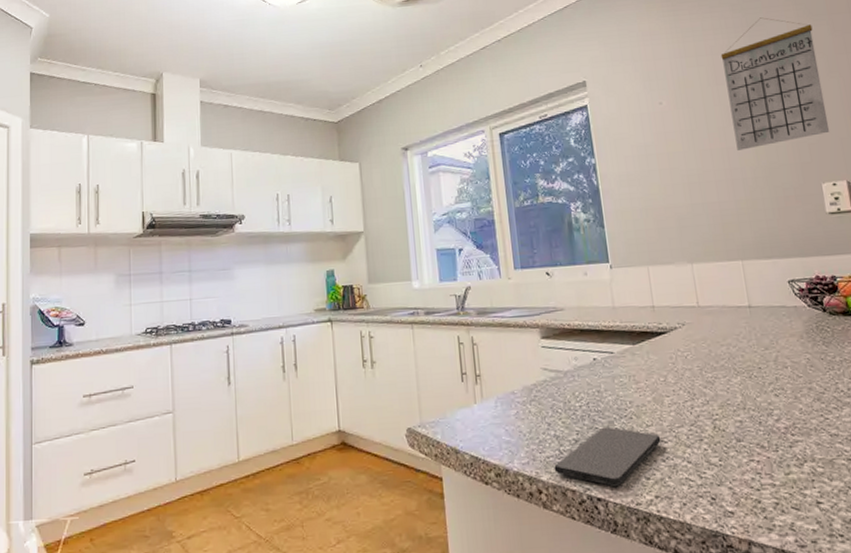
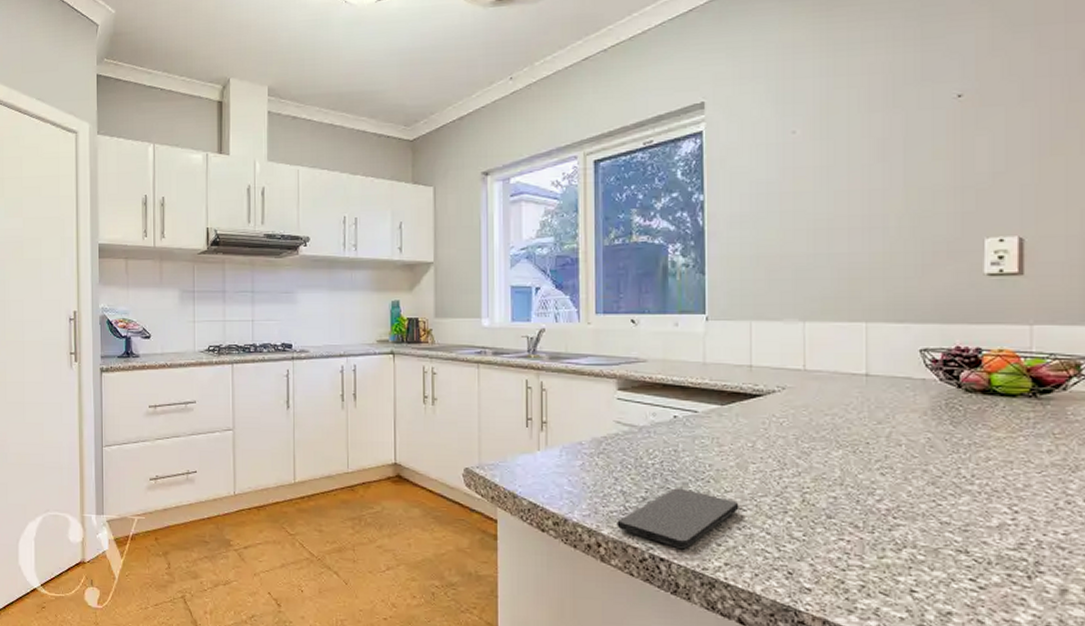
calendar: present [720,17,830,150] -> none [880,27,1010,193]

